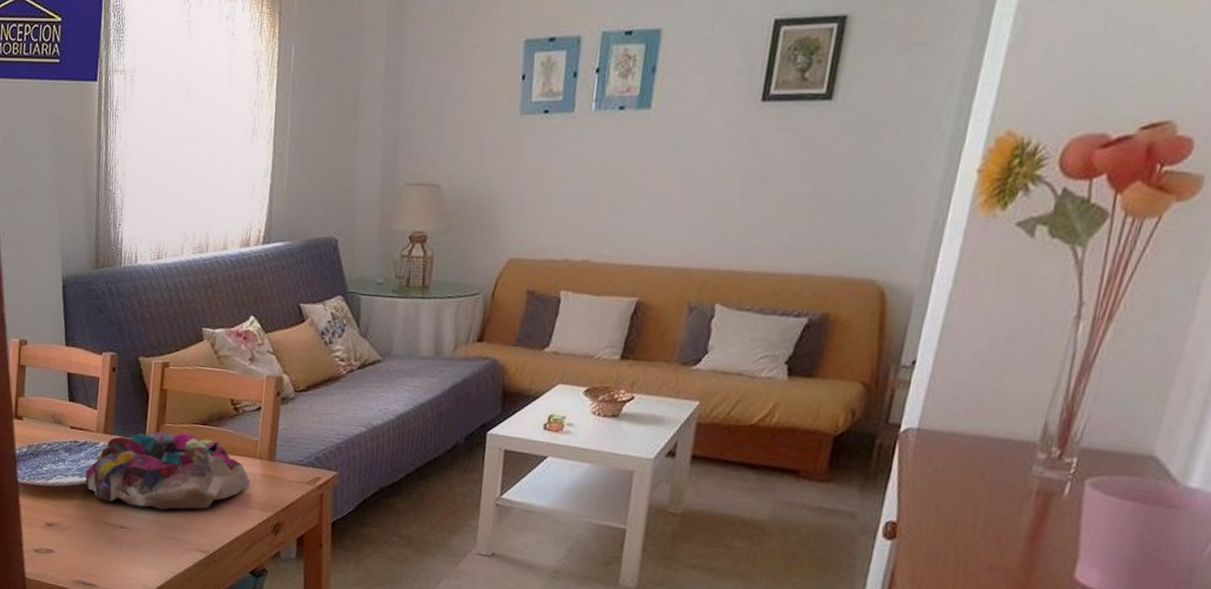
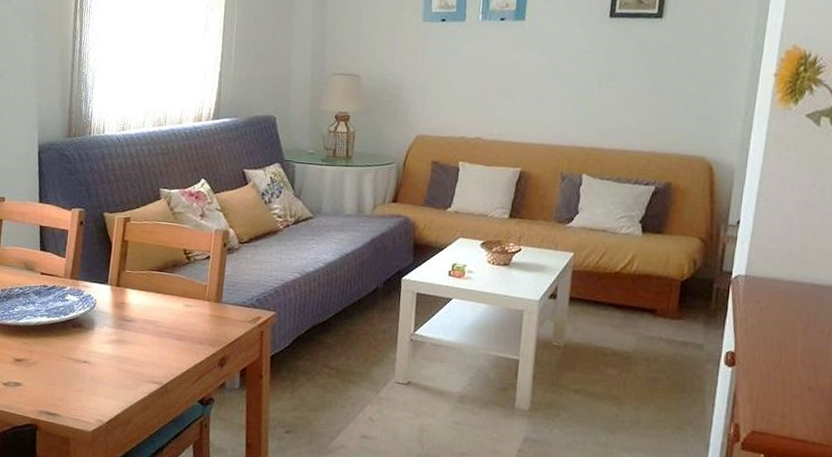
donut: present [85,431,250,511] -> none [52,277,200,347]

